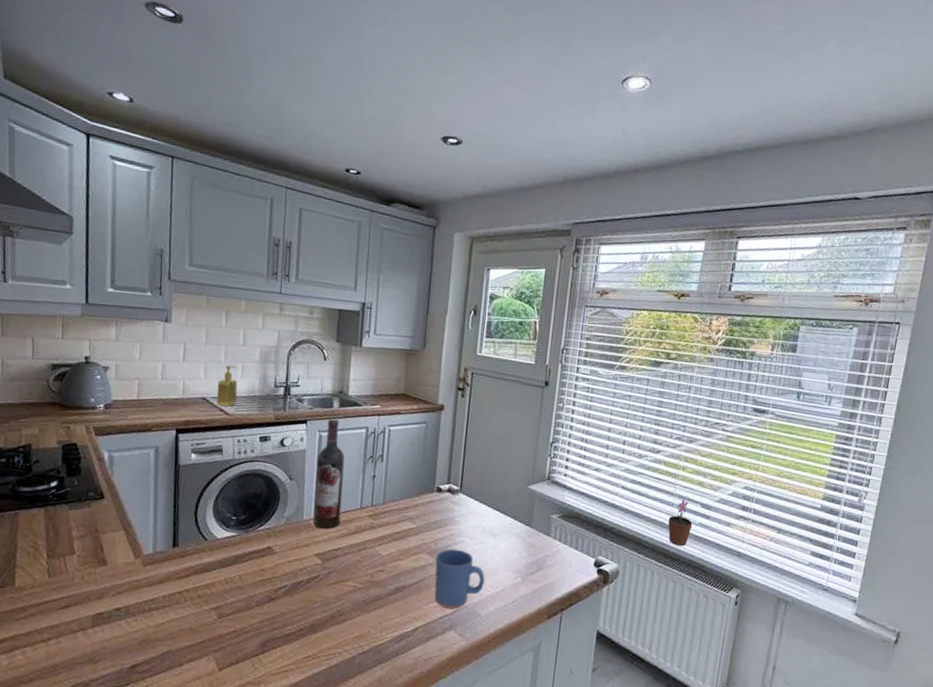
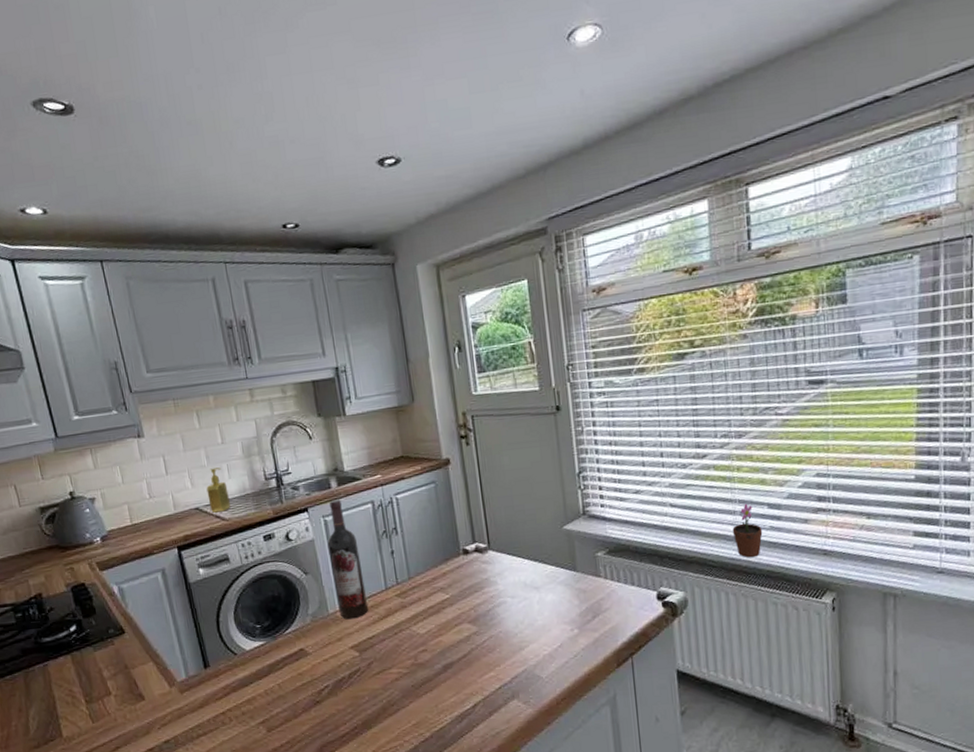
mug: present [434,549,485,608] -> none [479,611,539,676]

